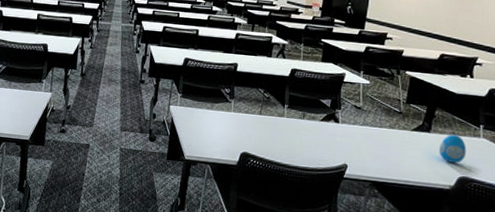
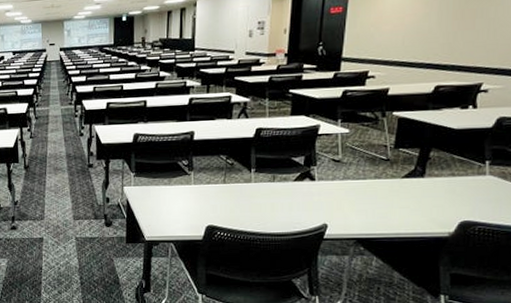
decorative egg: present [438,134,467,163] -> none [434,176,469,207]

